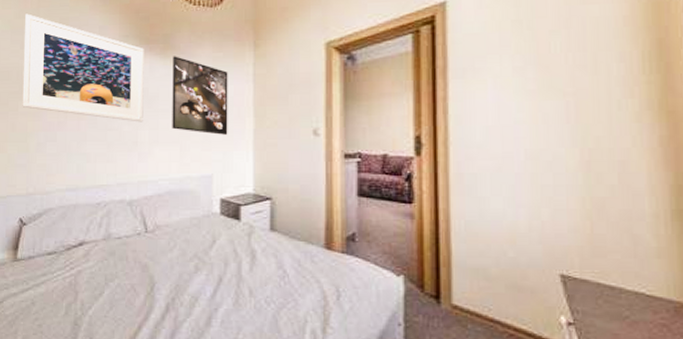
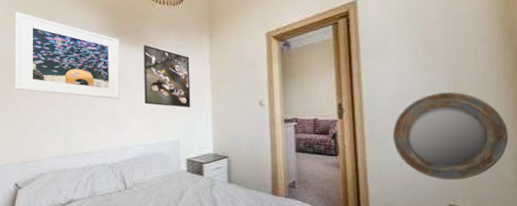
home mirror: none [487,125,650,242] -> present [392,92,509,180]

